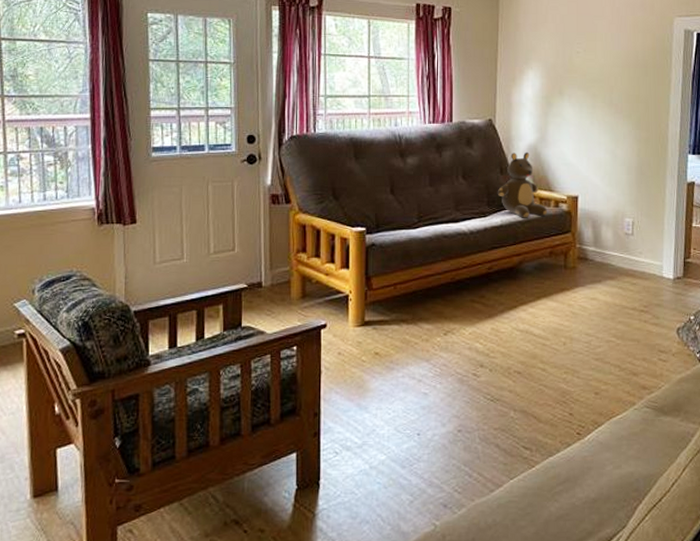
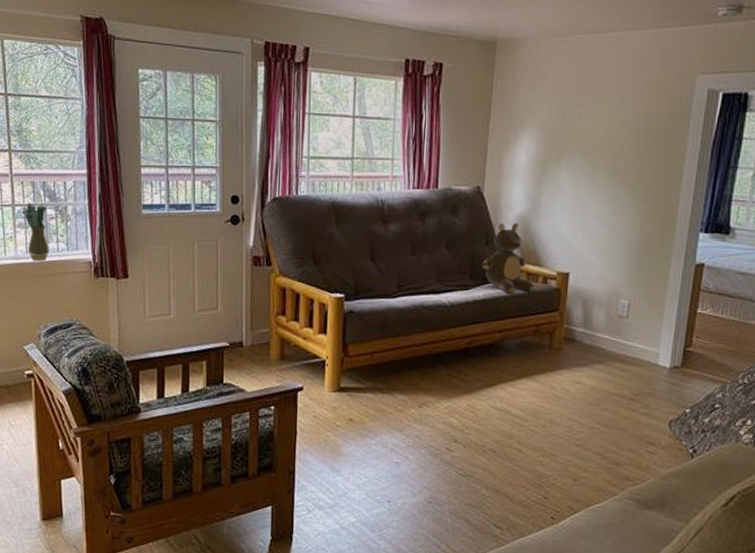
vase: none [15,148,46,211] -> present [22,201,49,261]

